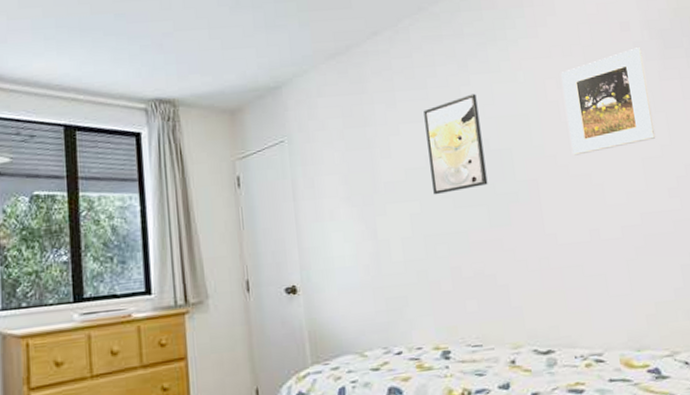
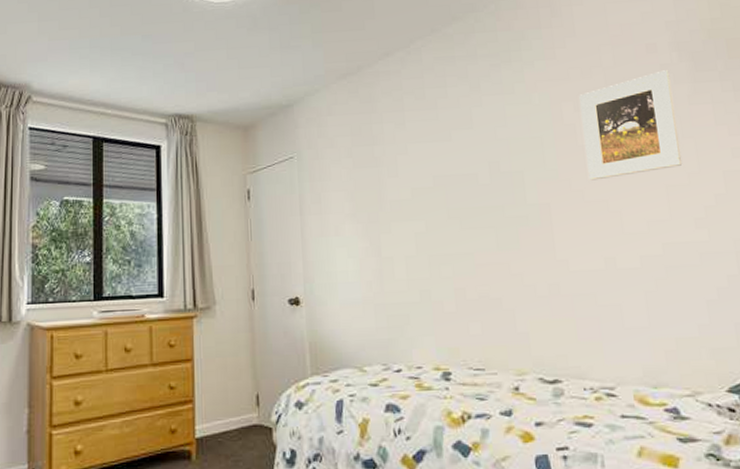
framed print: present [423,93,488,195] -> none [433,115,497,215]

